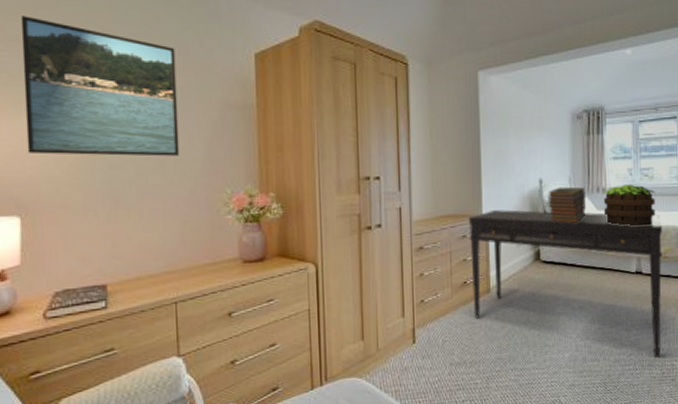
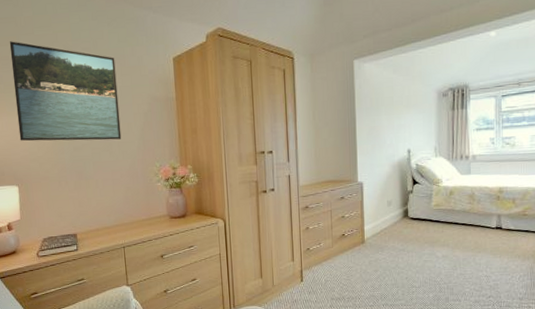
desk: present [468,210,663,359] -> none [346,175,523,301]
book stack: present [548,186,587,223] -> none [415,155,451,186]
potted plant: present [603,184,656,226] -> none [466,151,516,188]

